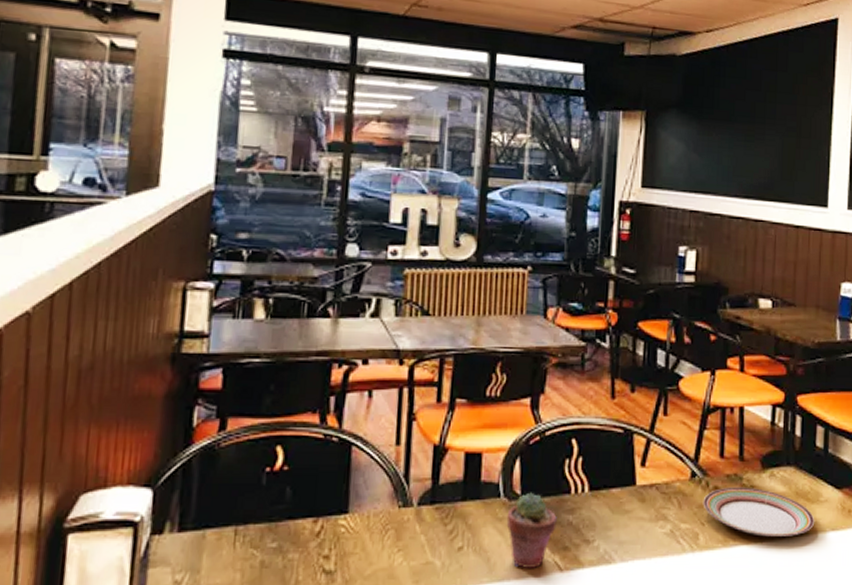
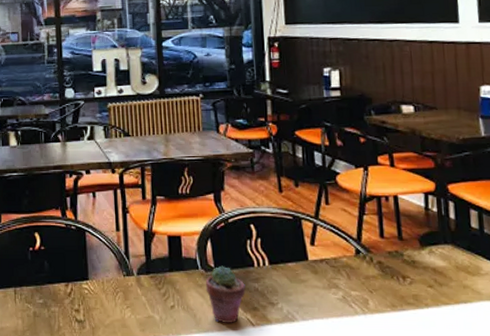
plate: present [703,487,815,537] -> none [369,261,478,304]

